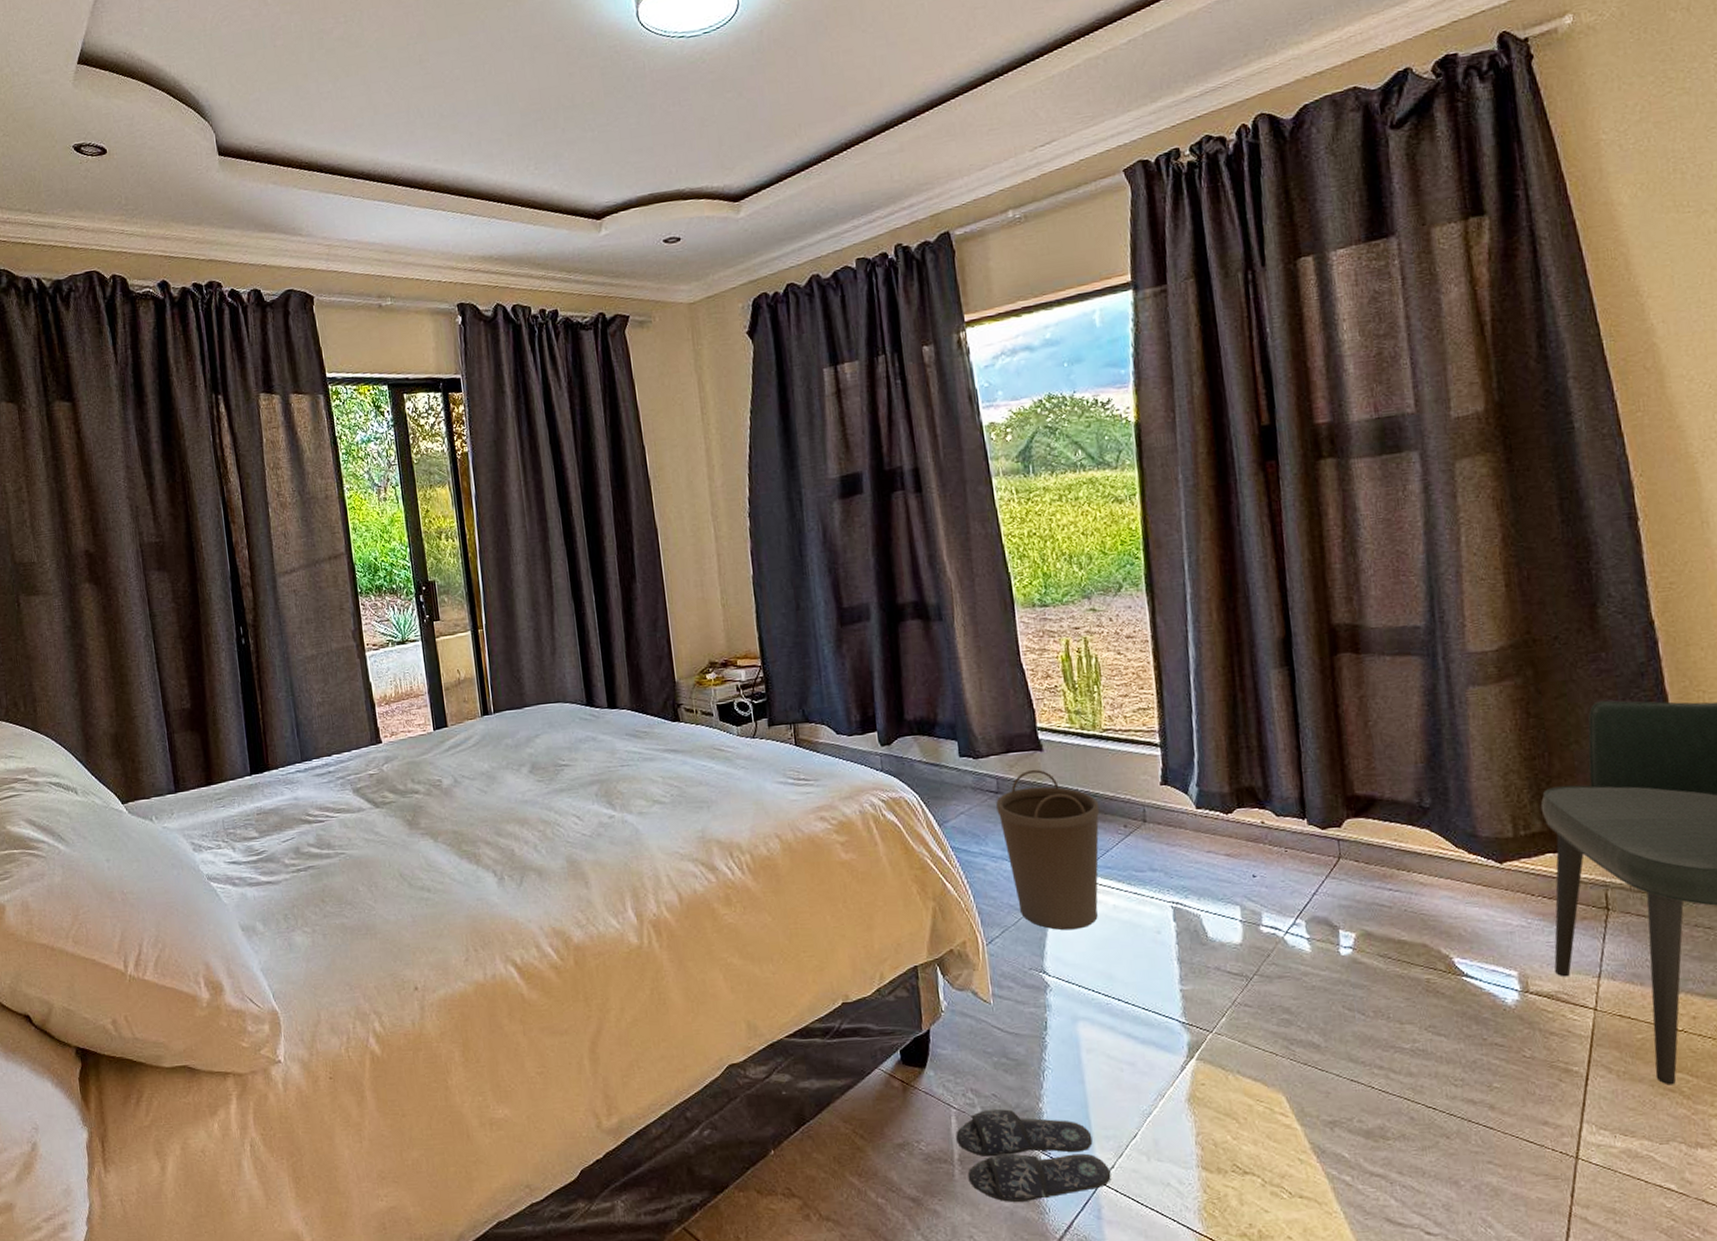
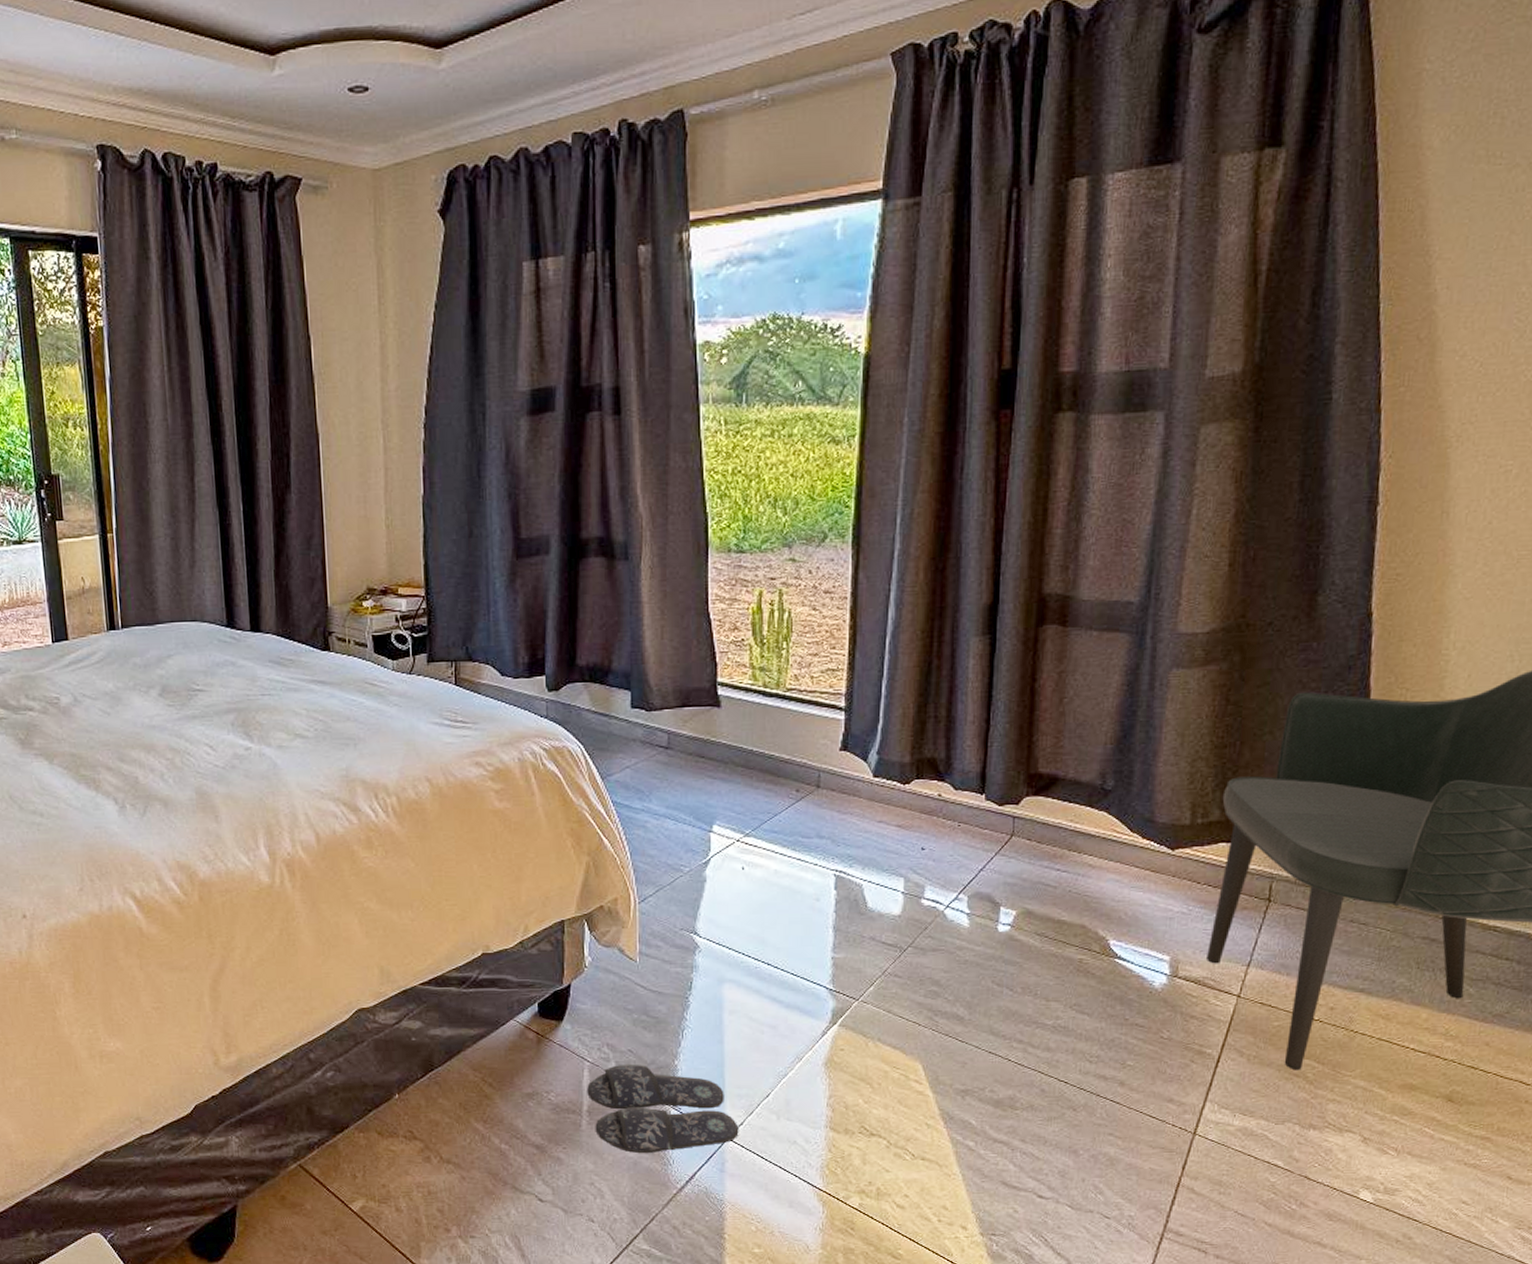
basket: present [996,769,1100,931] -> none [665,726,773,893]

